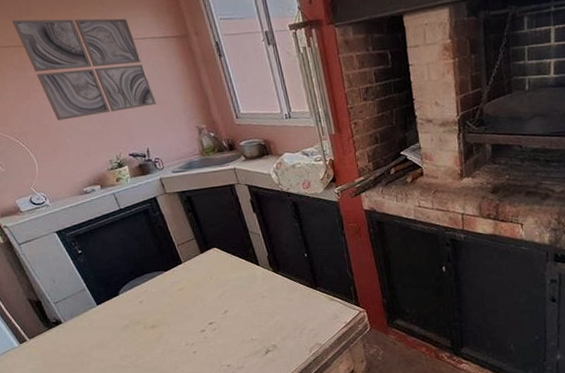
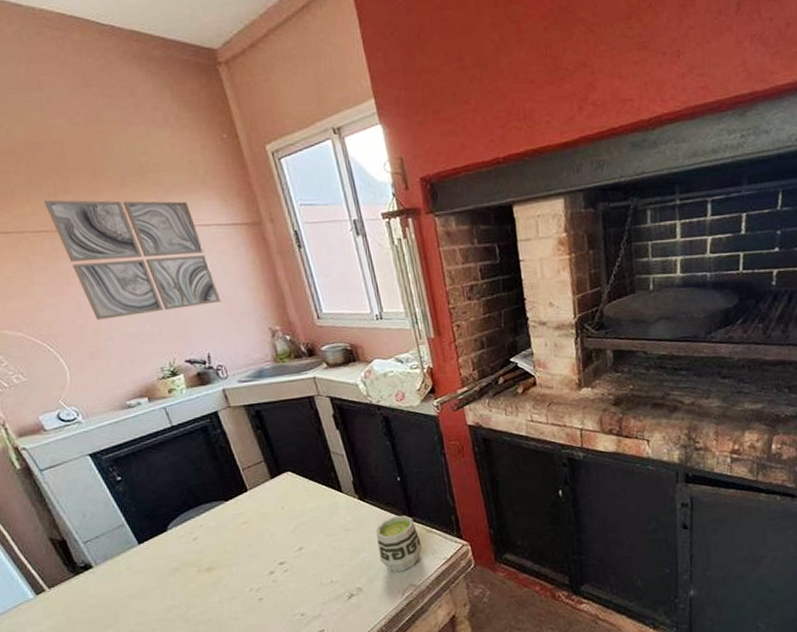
cup: none [287,286,326,332] -> present [376,515,422,572]

